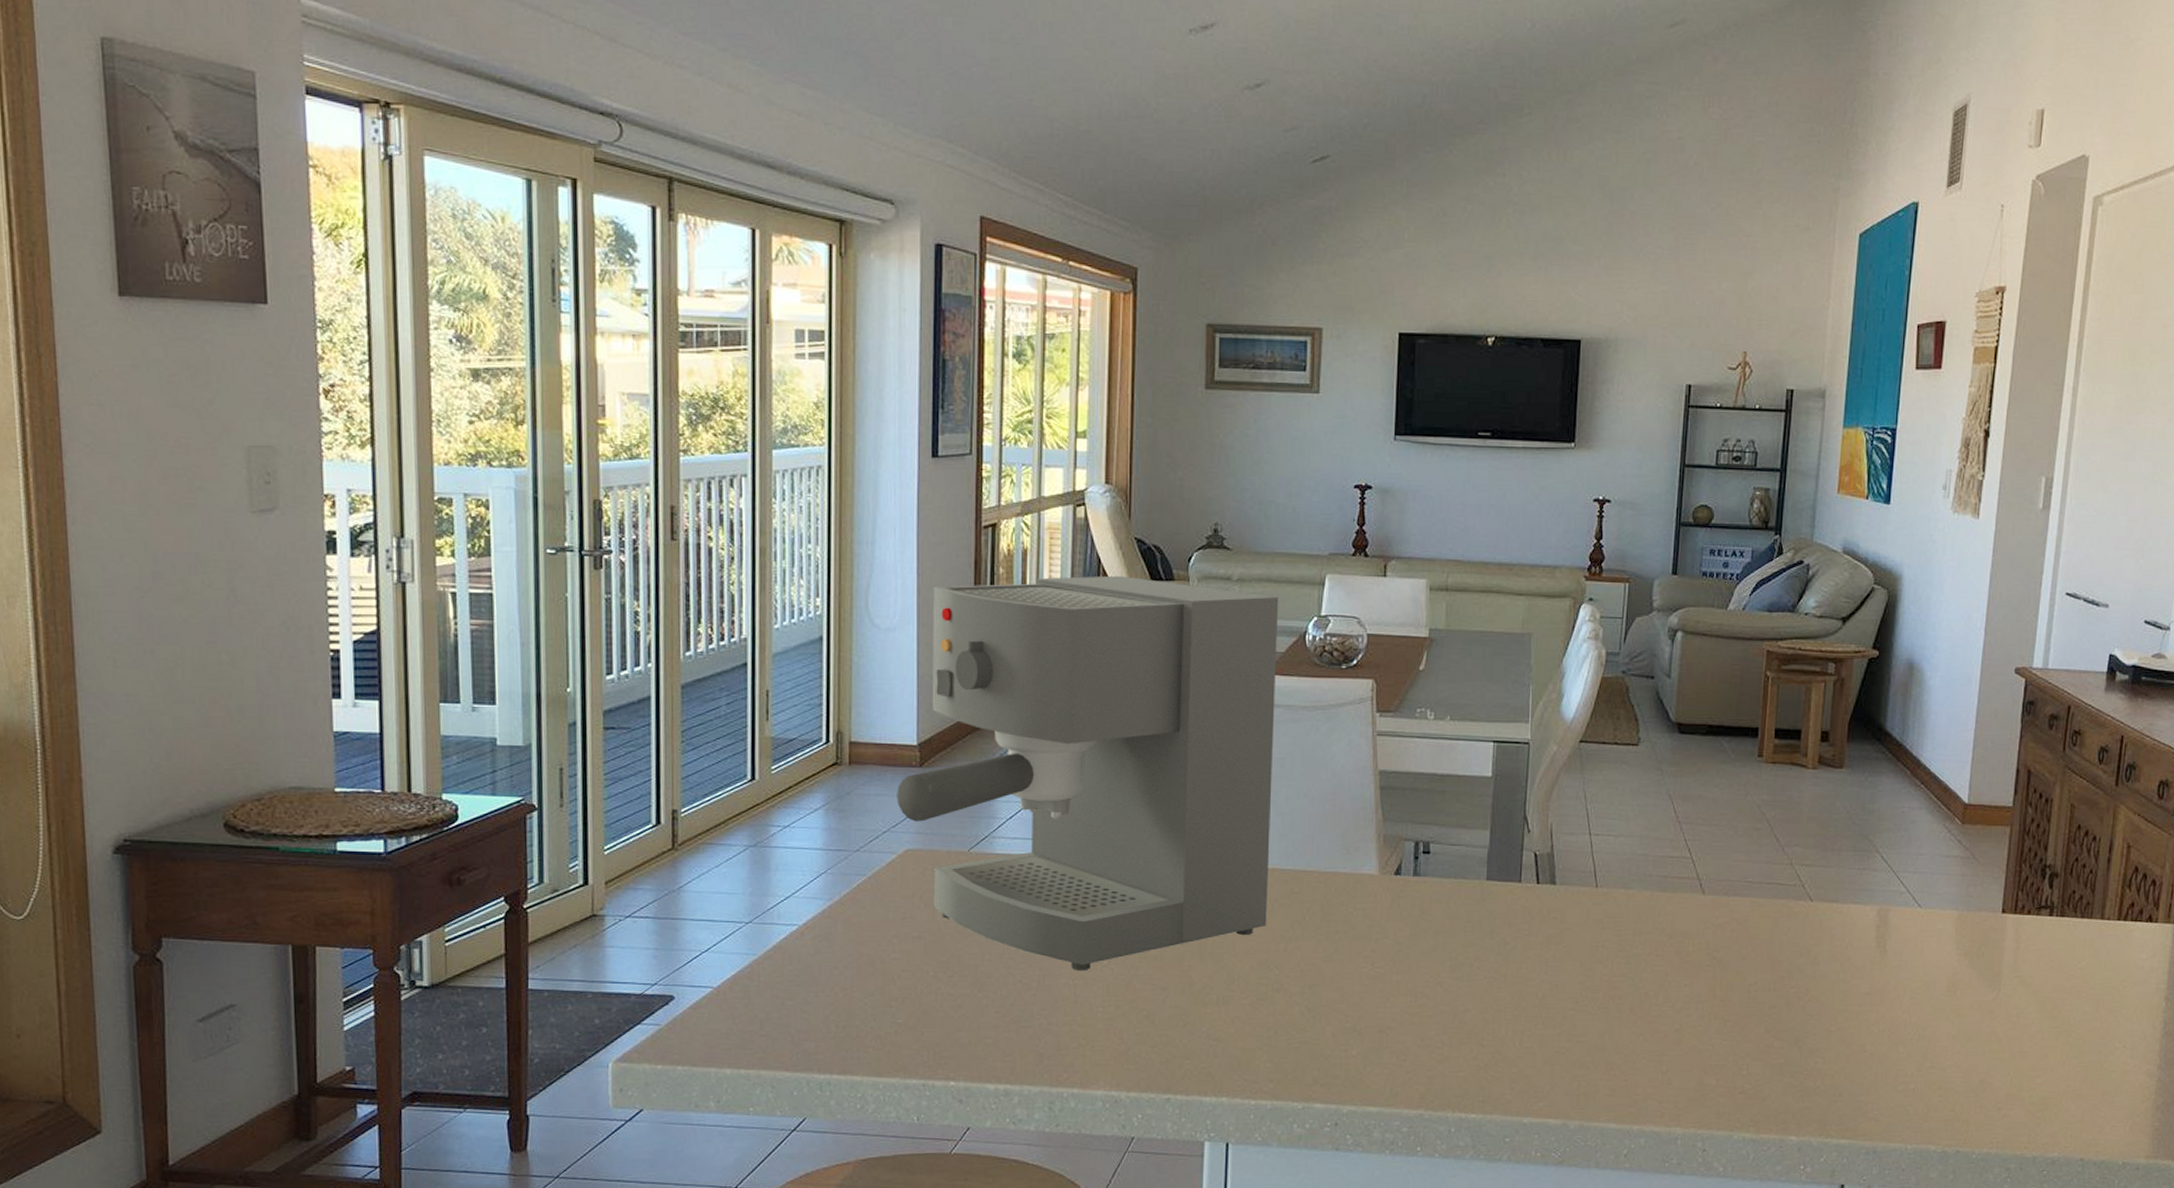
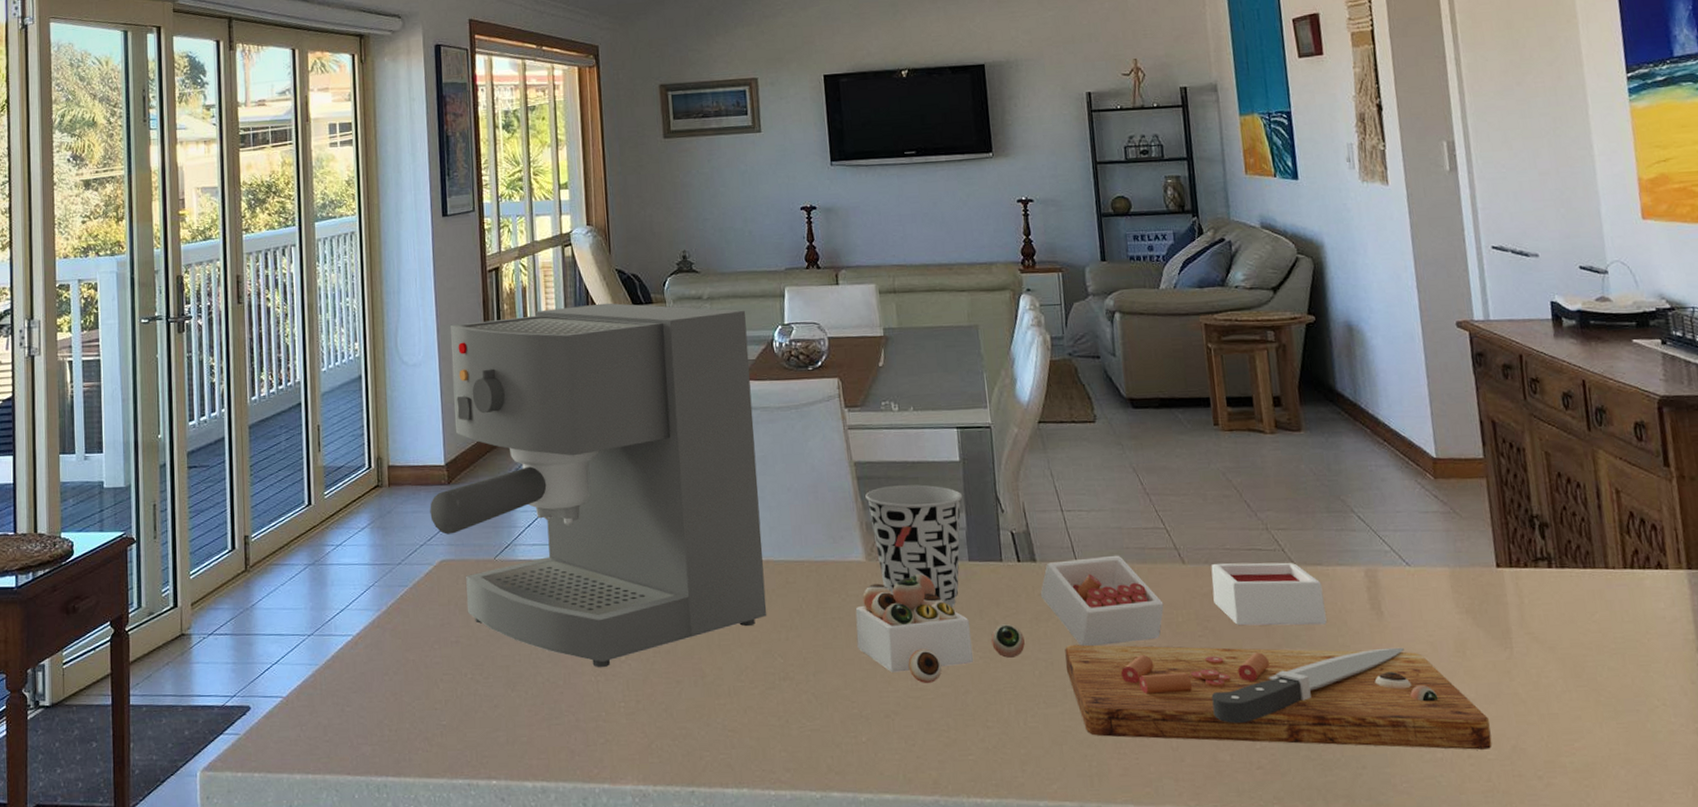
cutting board: none [1359,882,1964,1082] -> present [855,555,1492,750]
cup: none [1387,798,1490,926] -> present [865,484,963,607]

